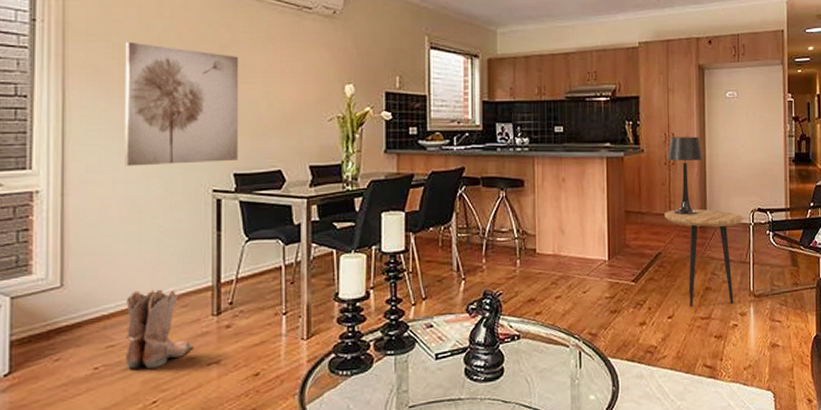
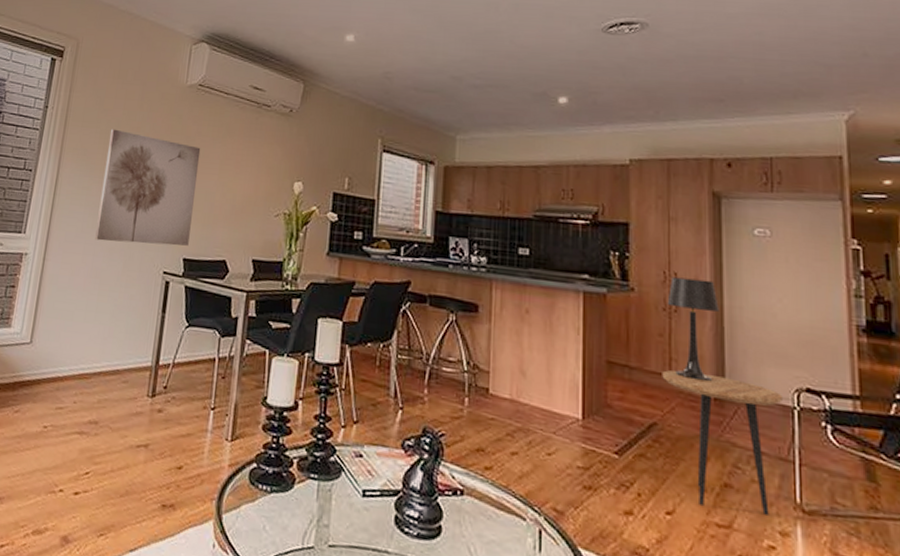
boots: present [125,289,192,370] -> none [69,358,126,439]

